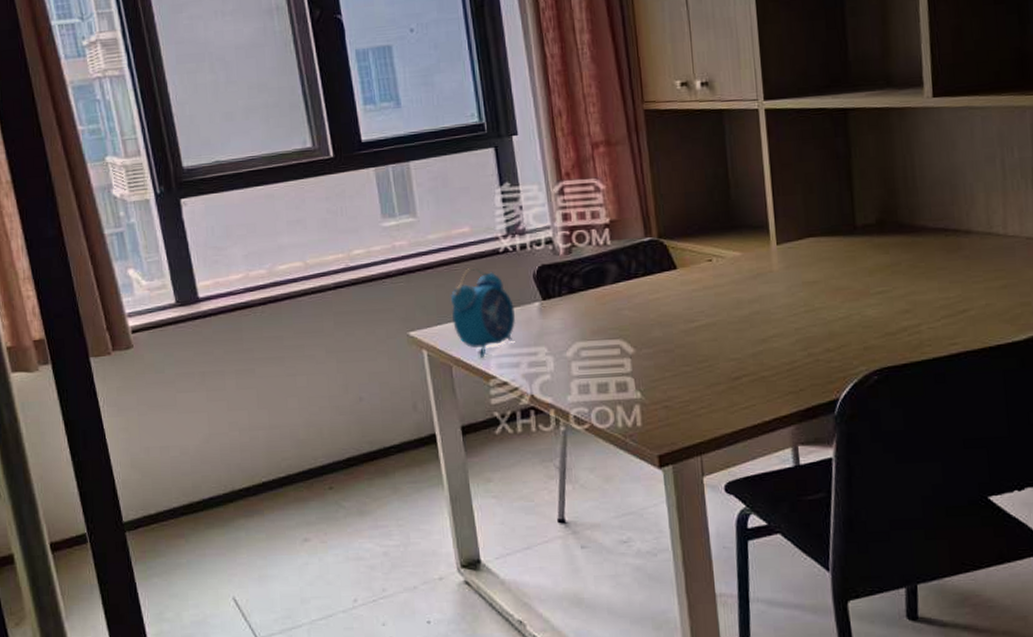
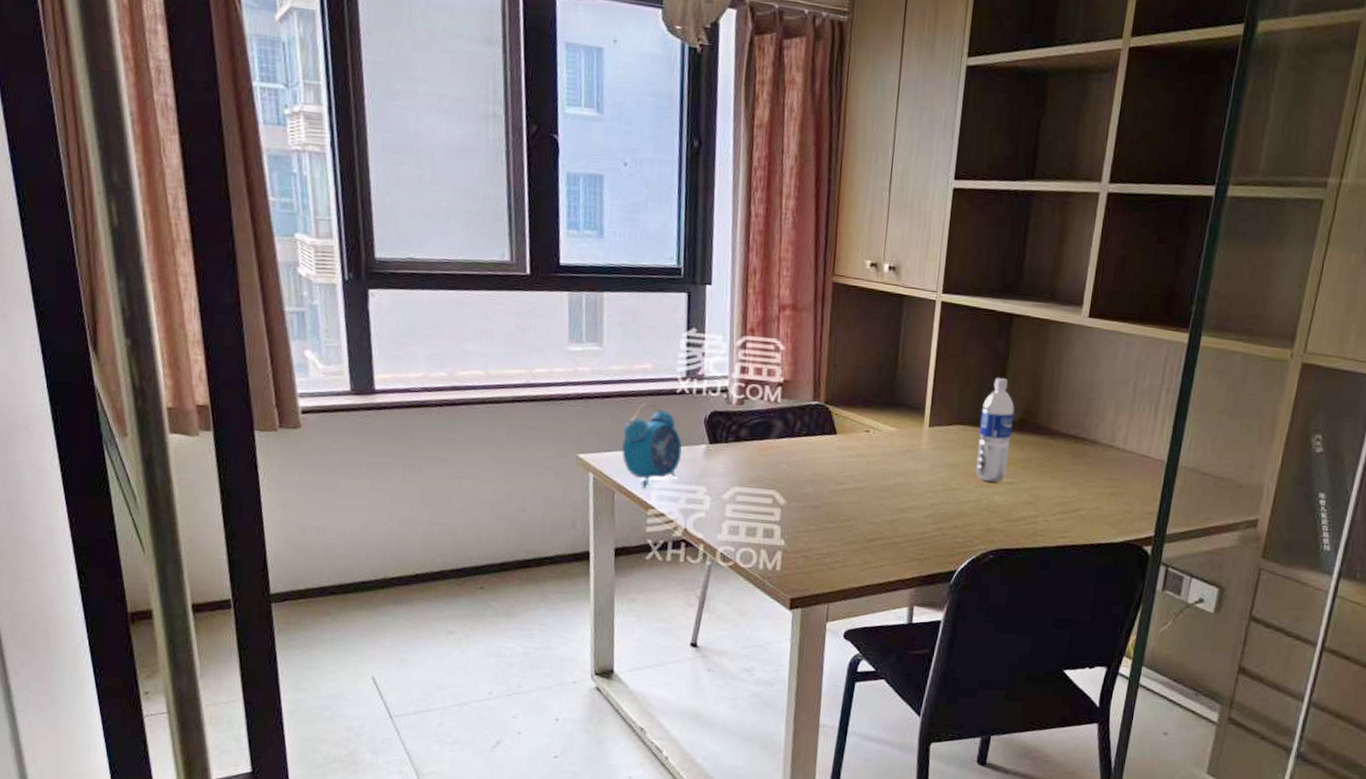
water bottle: none [832,179,874,295] -> present [974,377,1015,483]

